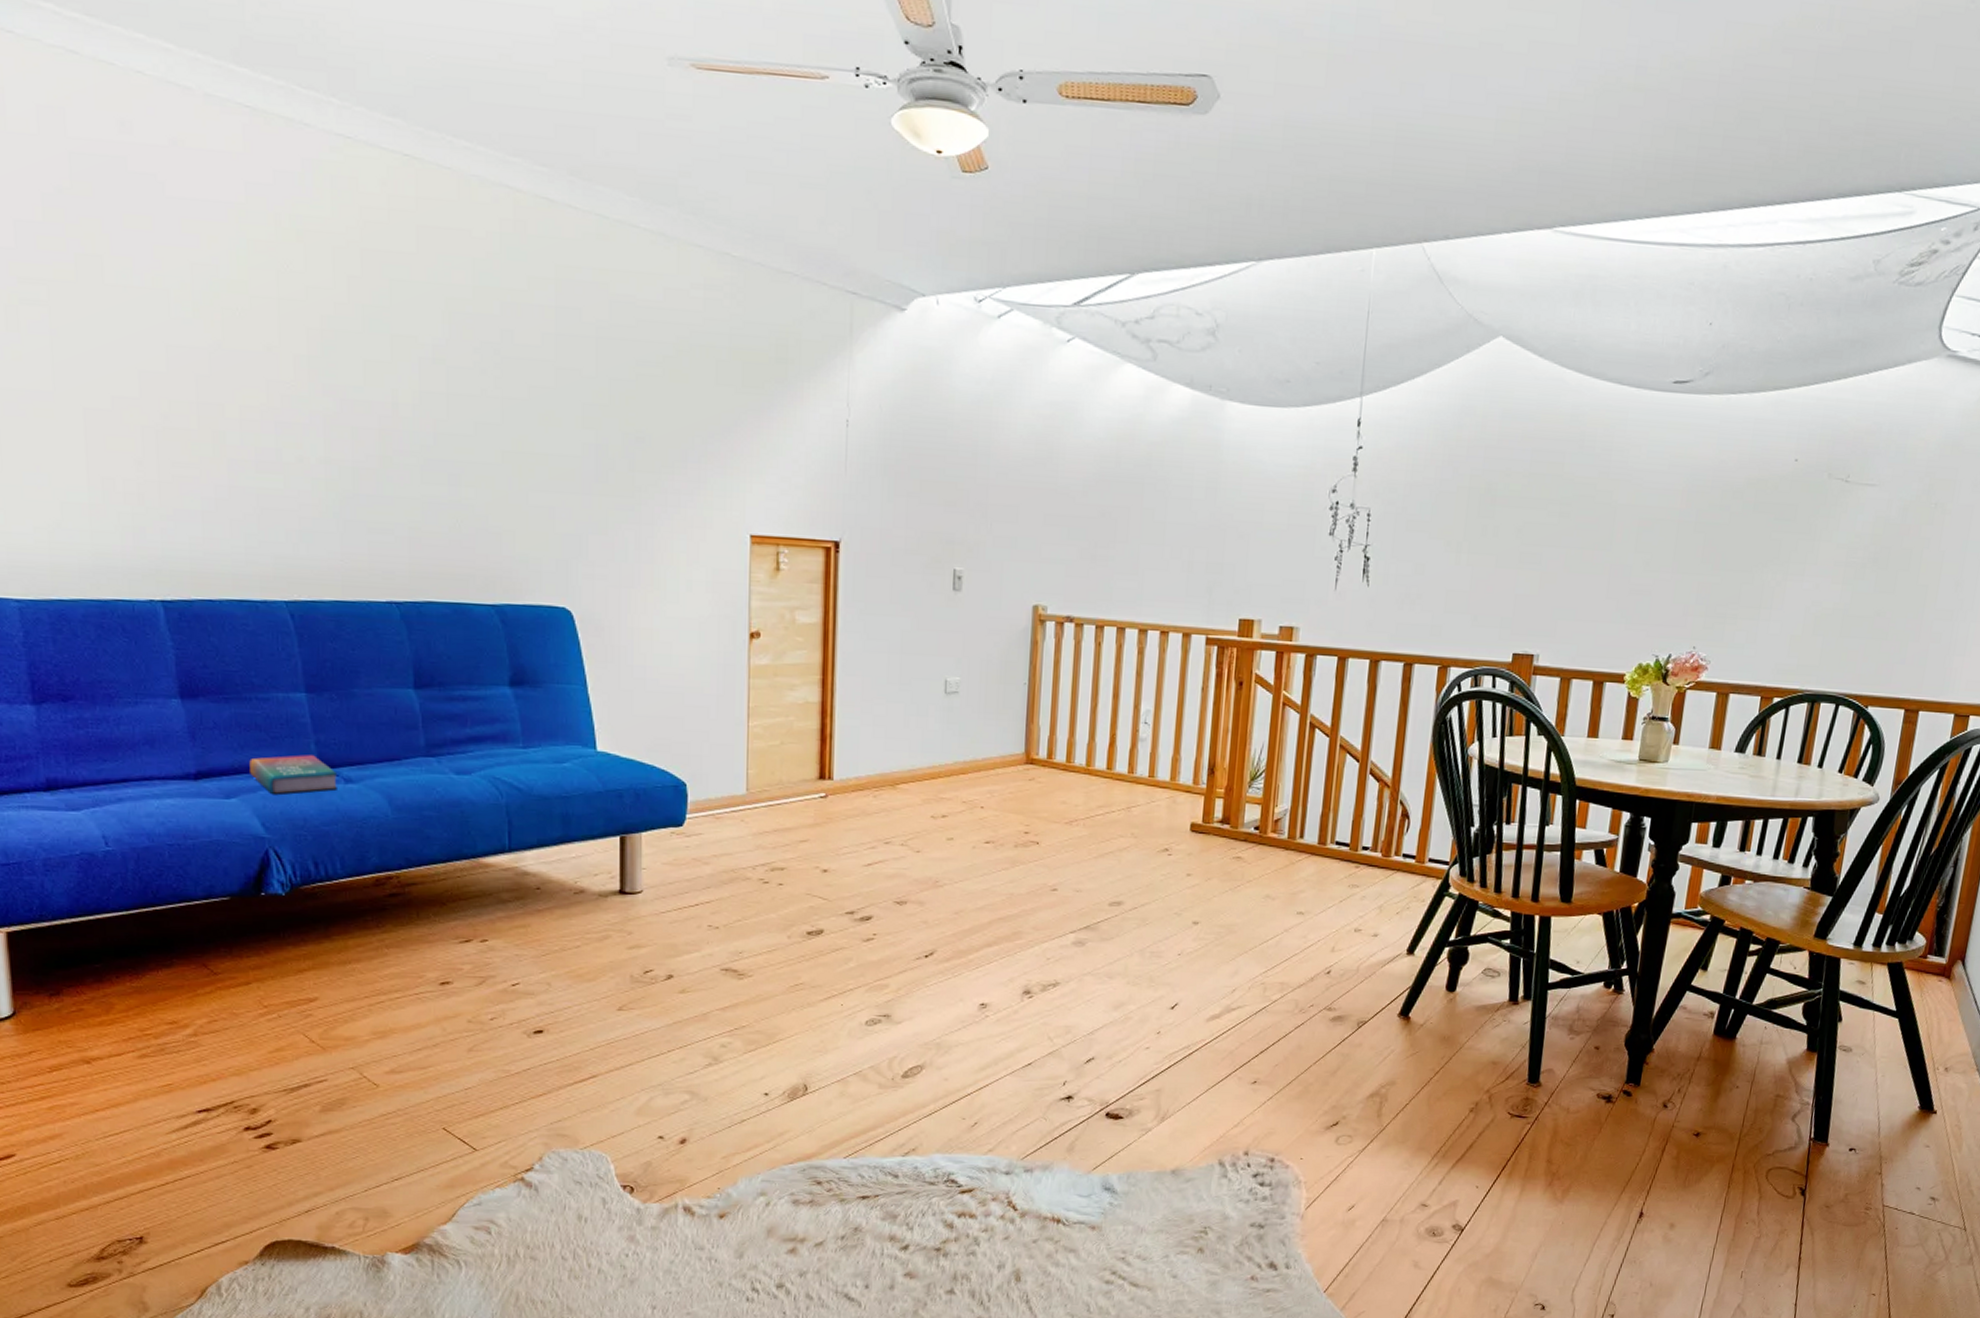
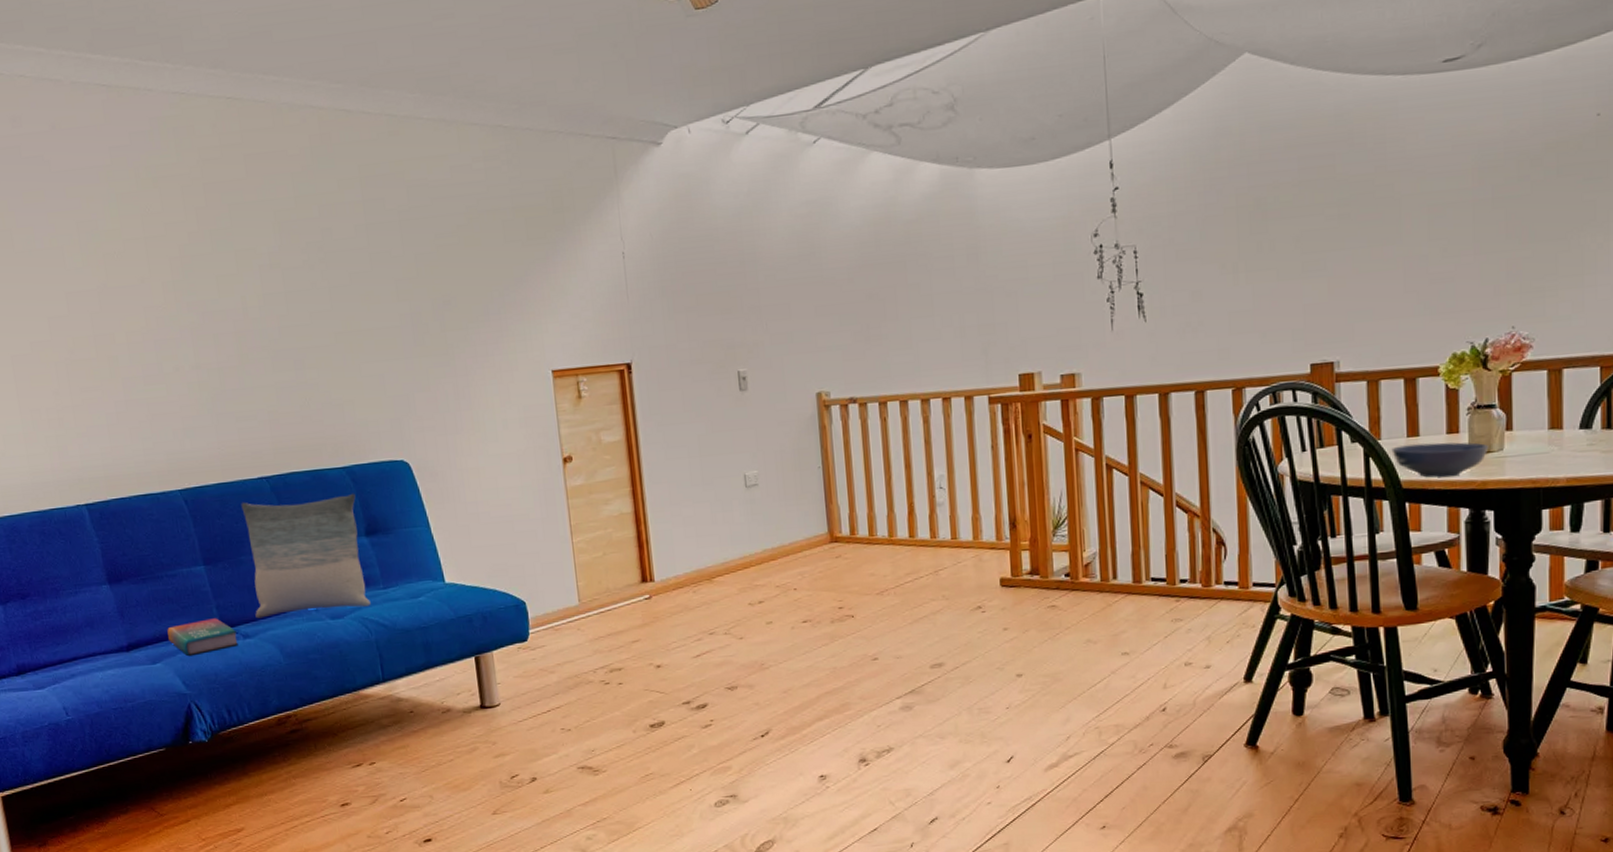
pillow: none [361,628,506,765] -> present [241,493,371,619]
bowl: none [1571,744,1657,780] -> present [1391,442,1489,478]

